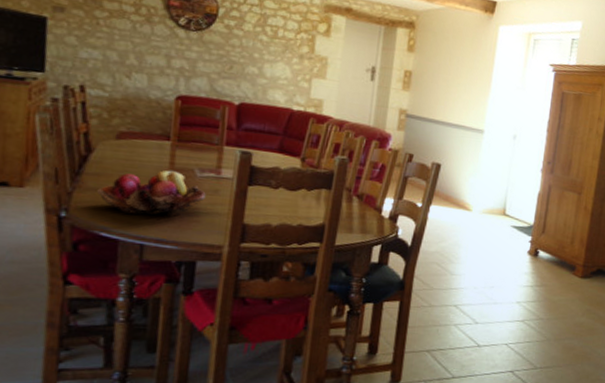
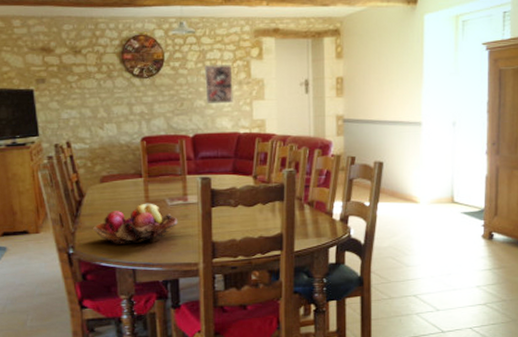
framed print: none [260,29,294,76] -> present [204,64,233,105]

